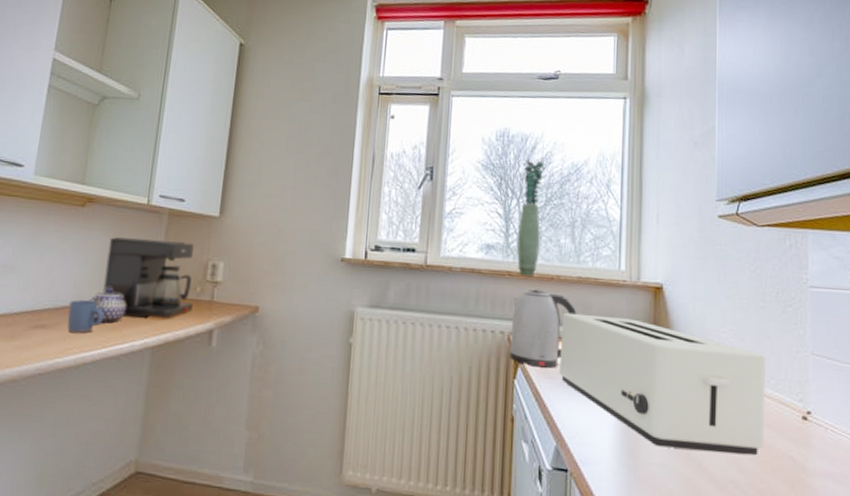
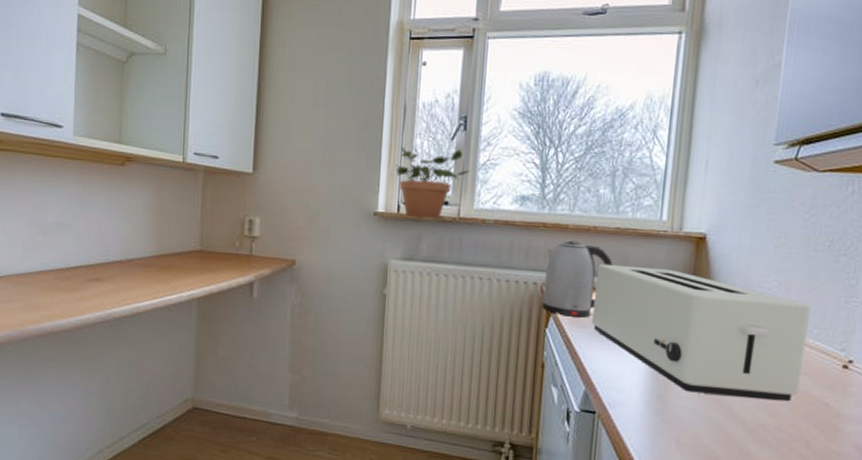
mug: present [67,300,104,333] -> none [119,255,152,285]
teapot: present [89,287,127,324] -> none [137,242,172,277]
coffee maker: present [102,236,194,320] -> none [149,194,233,273]
potted plant: none [363,194,436,266] -> present [394,146,469,219]
vase: present [516,158,546,278] -> none [552,103,588,229]

